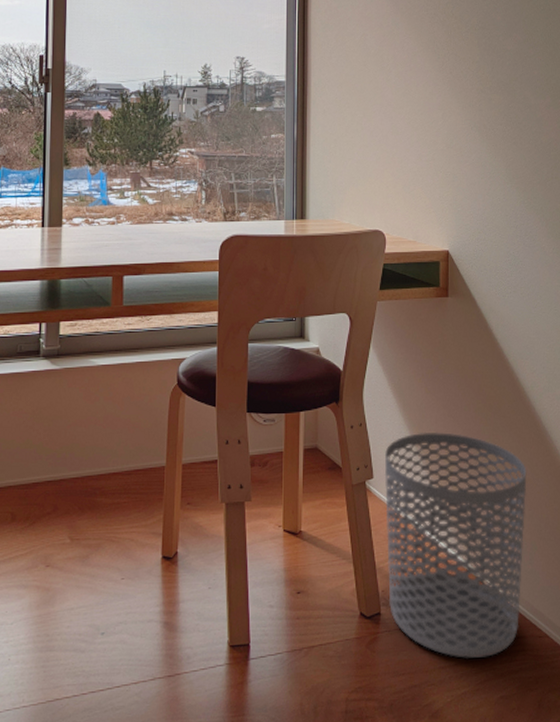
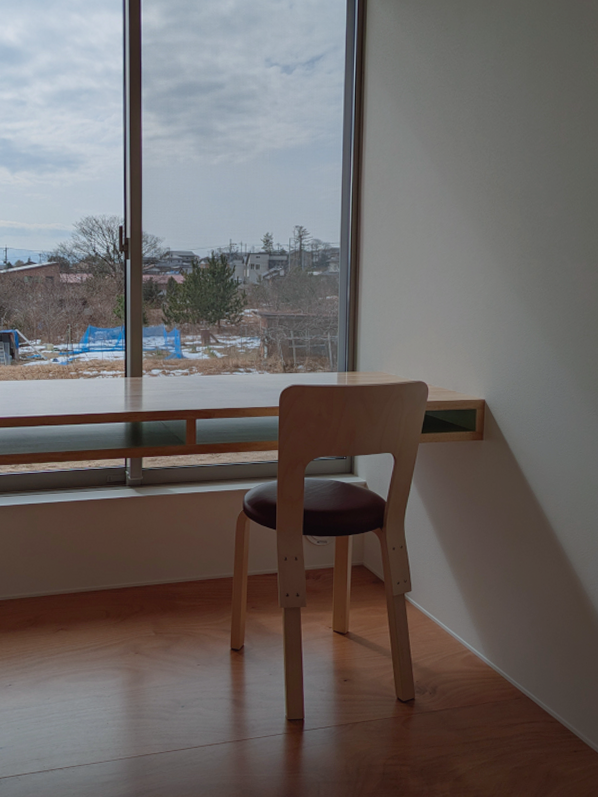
waste bin: present [384,431,527,658] -> none [421,554,547,736]

